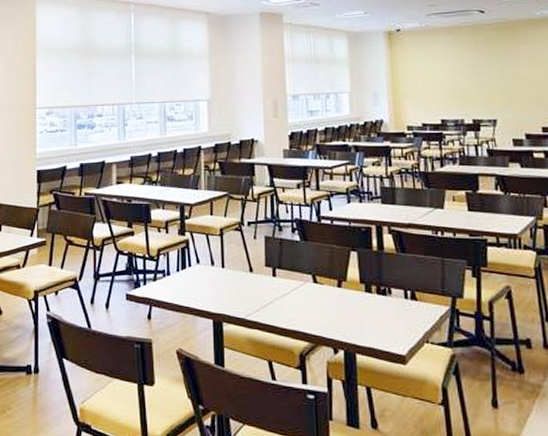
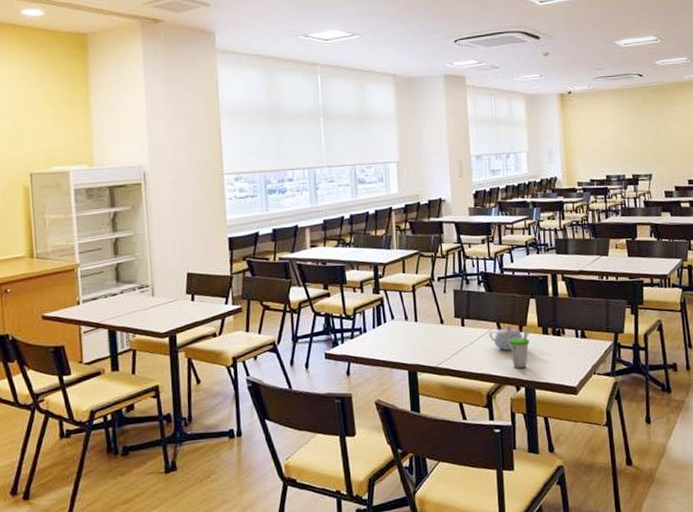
teapot: none [303,278,352,308] -> present [489,325,531,351]
cup: none [325,285,350,329] -> present [508,329,530,369]

